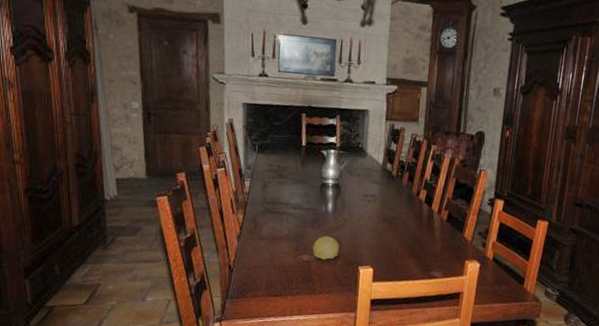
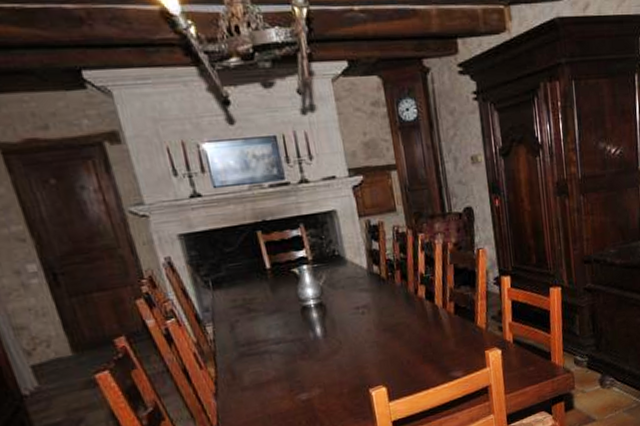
fruit: present [312,236,339,260] -> none [309,364,342,393]

